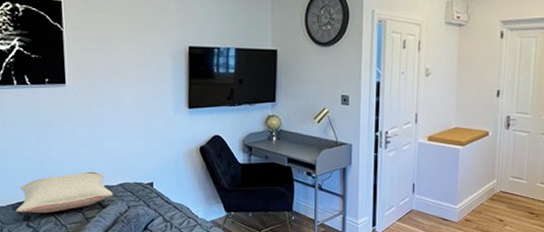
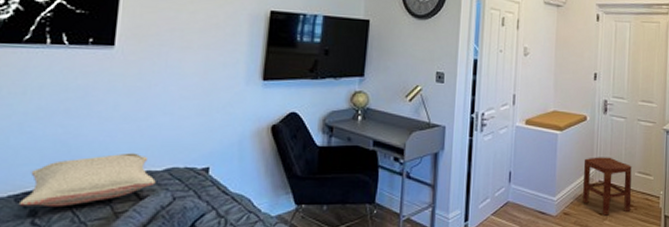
stool: none [484,169,534,222] -> present [583,157,632,216]

